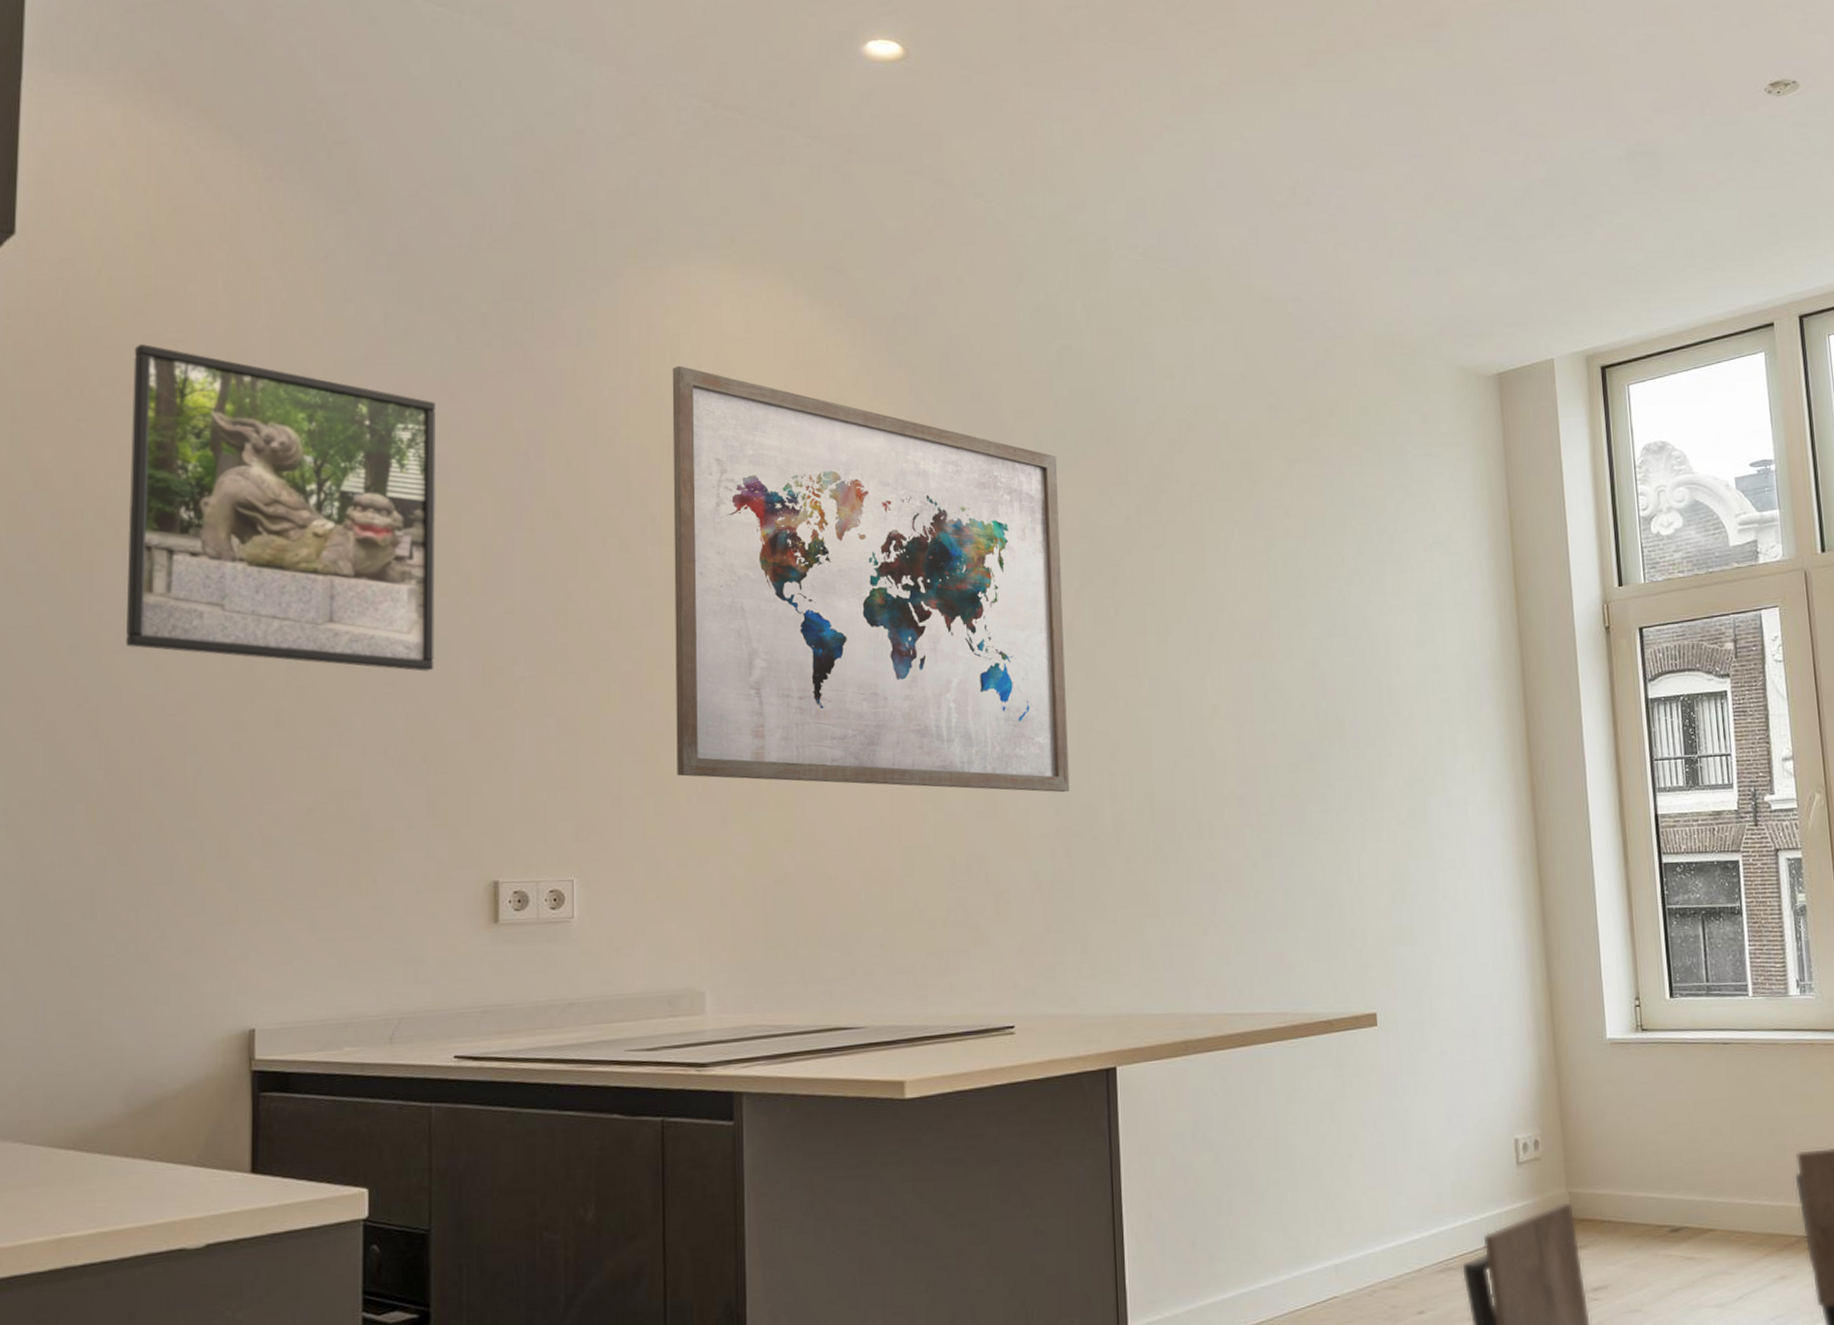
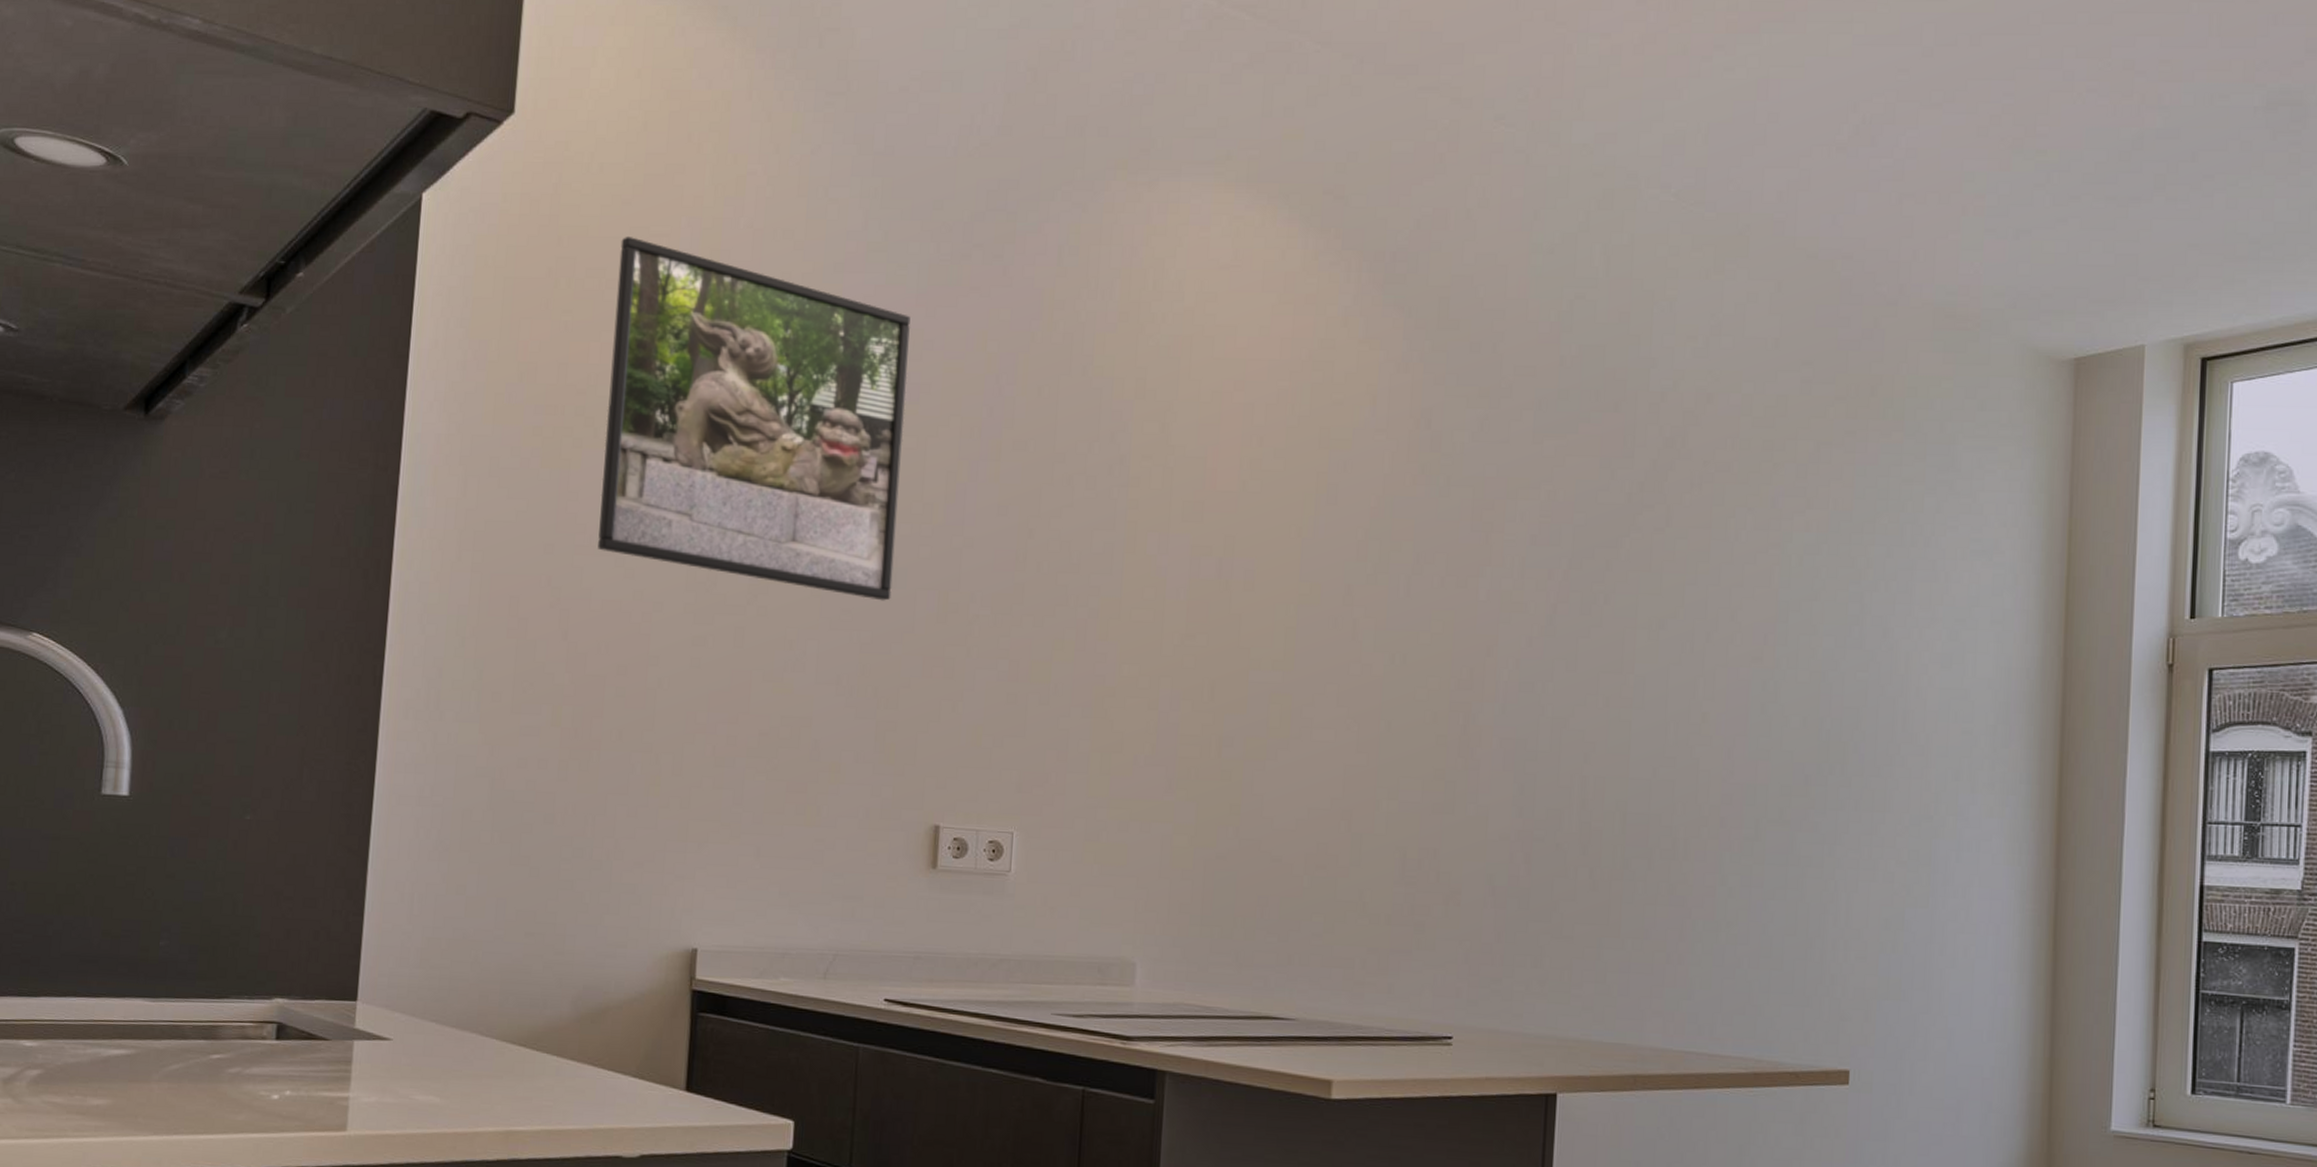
wall art: present [672,365,1070,793] -> none [1125,292,1556,793]

